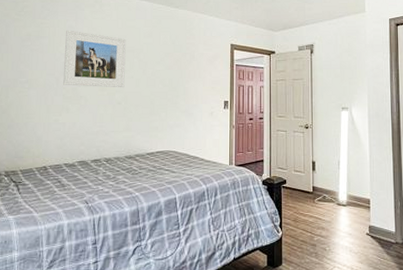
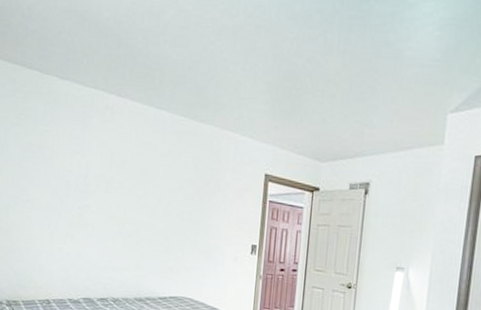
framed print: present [63,30,126,88] -> none [68,141,140,218]

